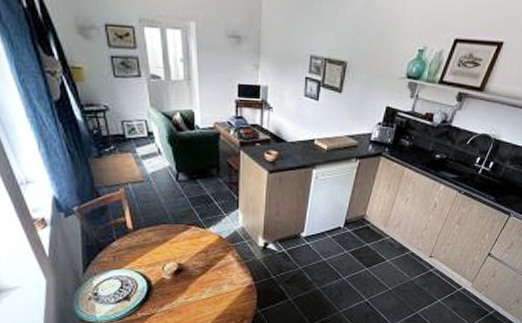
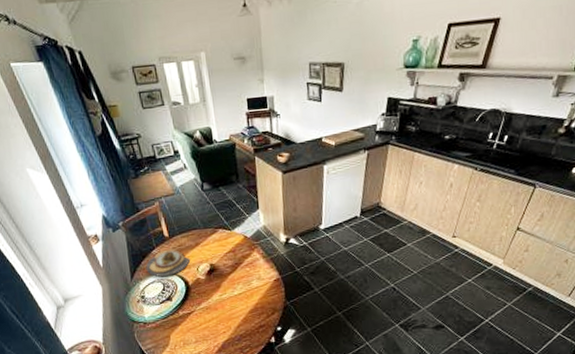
plate: none [102,243,156,273] -> present [145,249,191,277]

